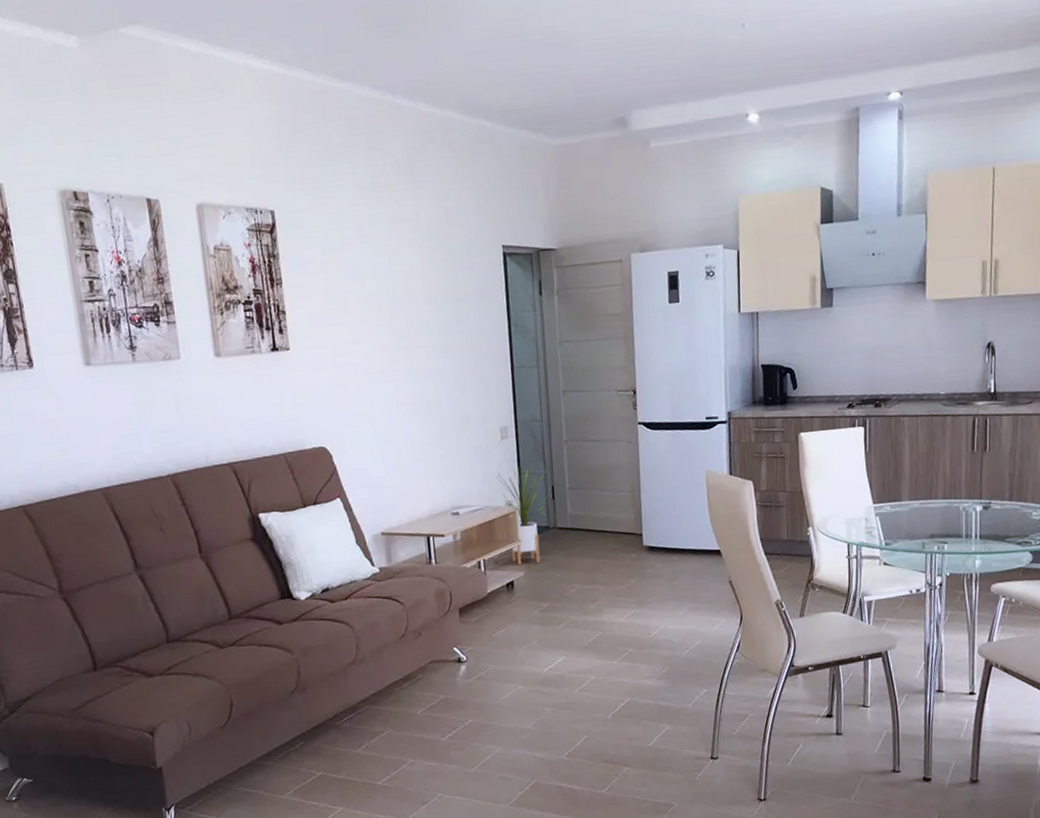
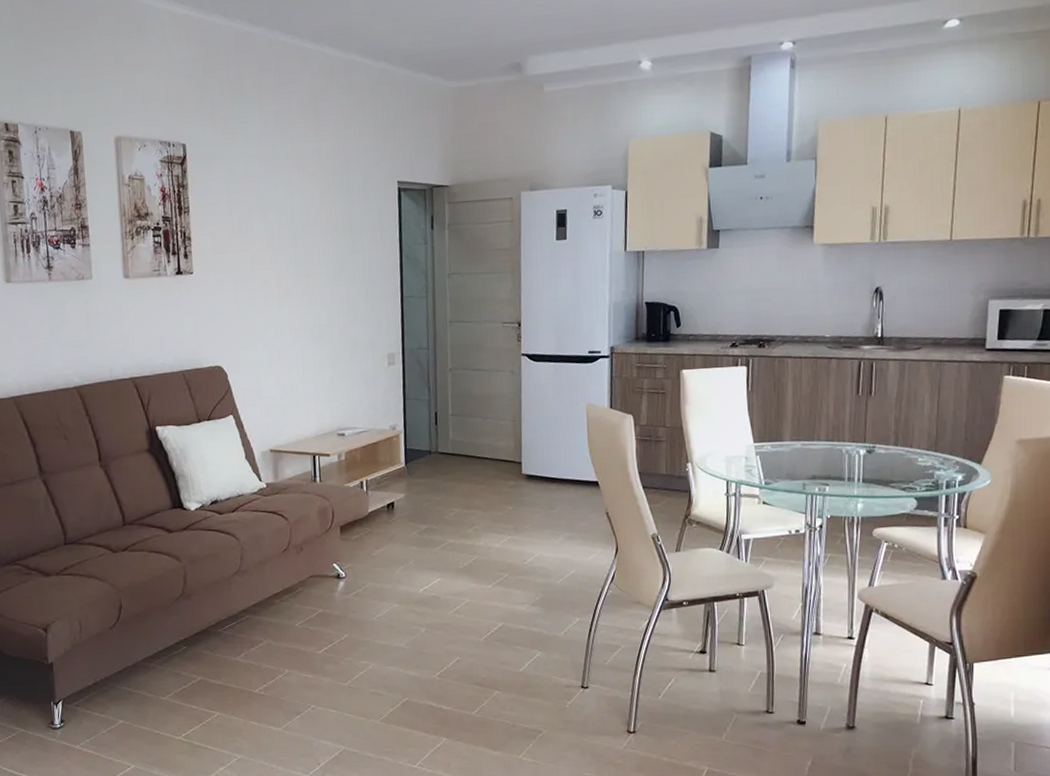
house plant: present [497,463,549,566] -> none [383,389,432,488]

